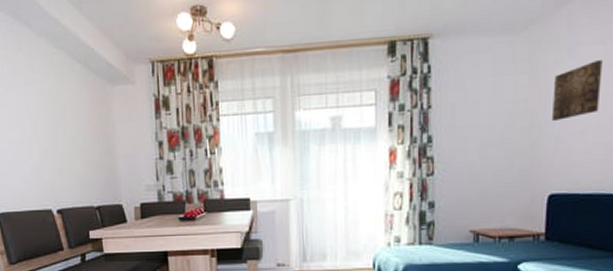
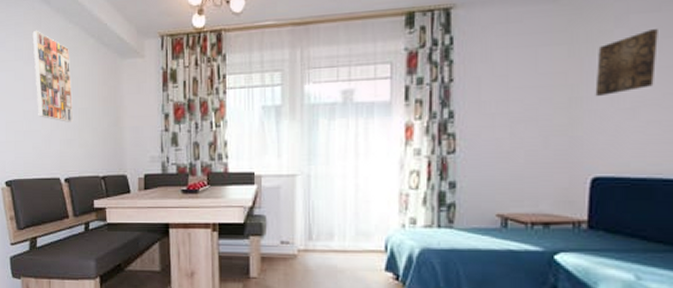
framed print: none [13,54,64,152] -> present [32,30,74,122]

